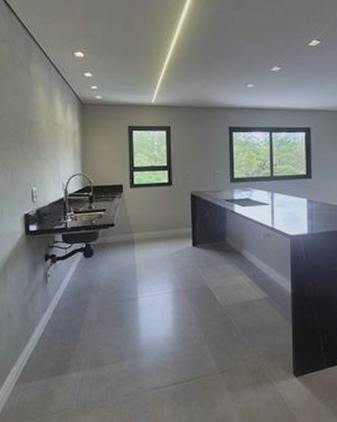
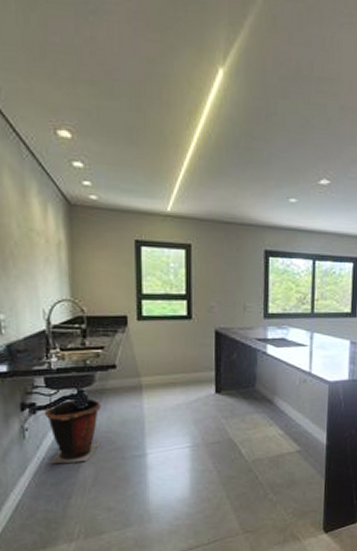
waste bin: none [61,251,104,304] -> present [43,398,102,464]

